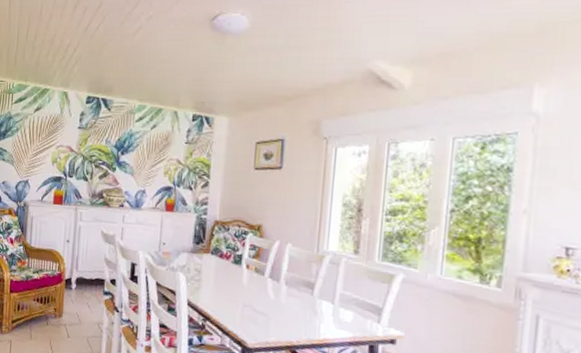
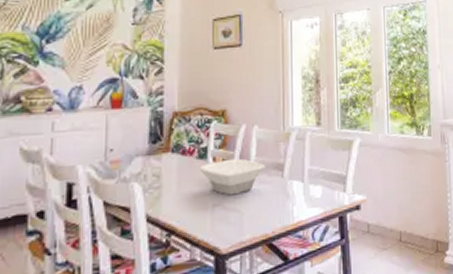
bowl: none [233,268,295,301] -> present [199,158,265,196]

